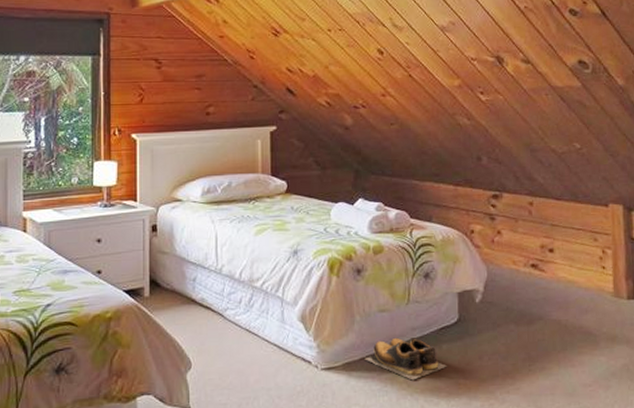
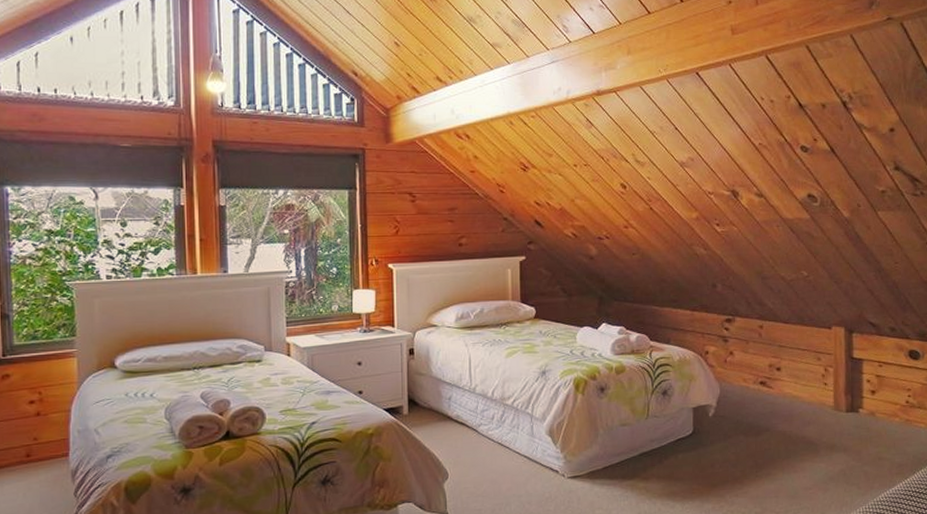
shoes: present [364,337,448,381] -> none [607,448,683,487]

